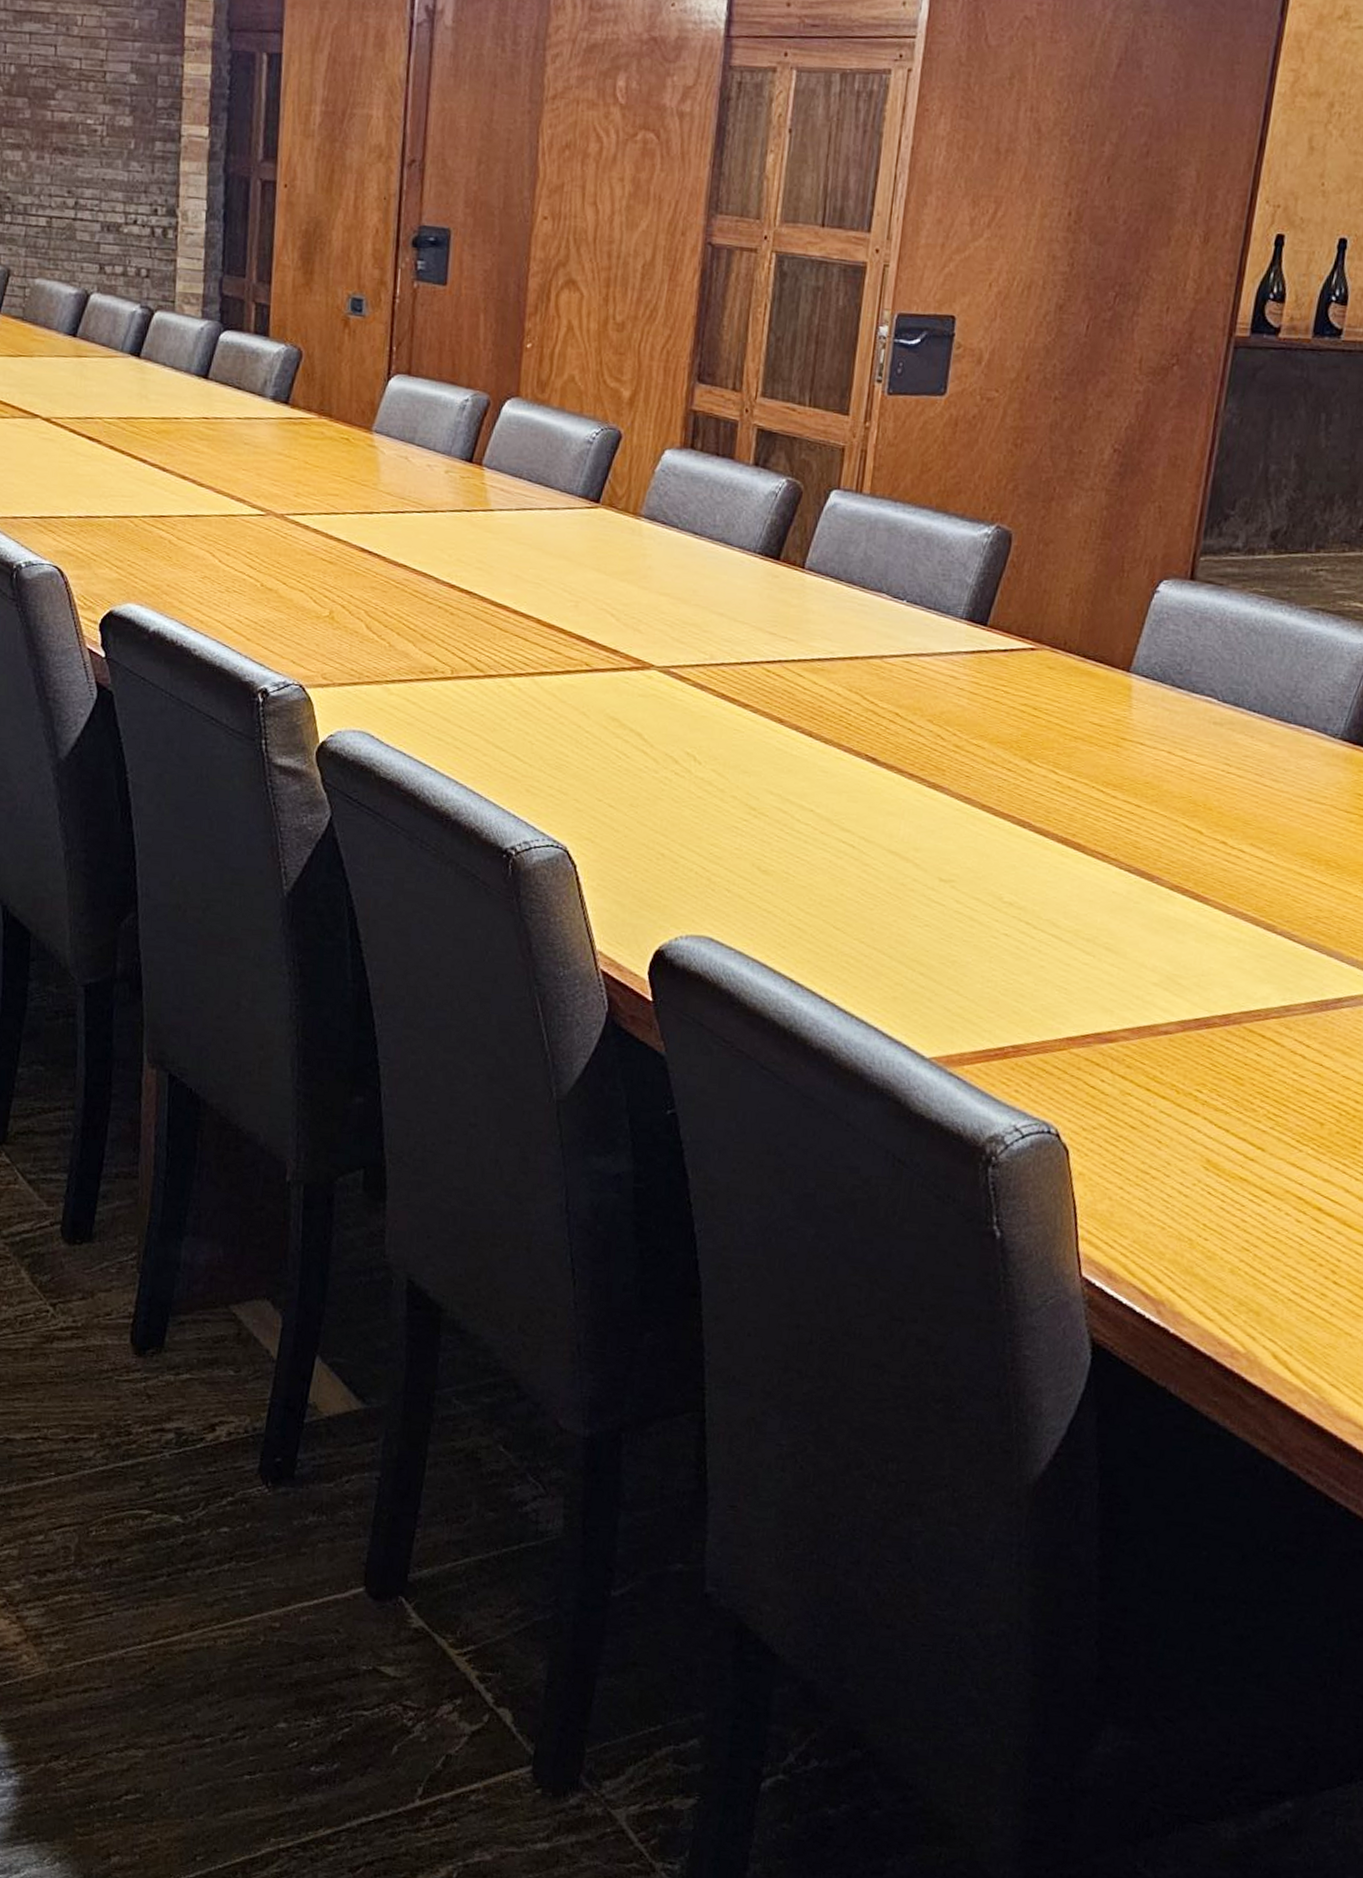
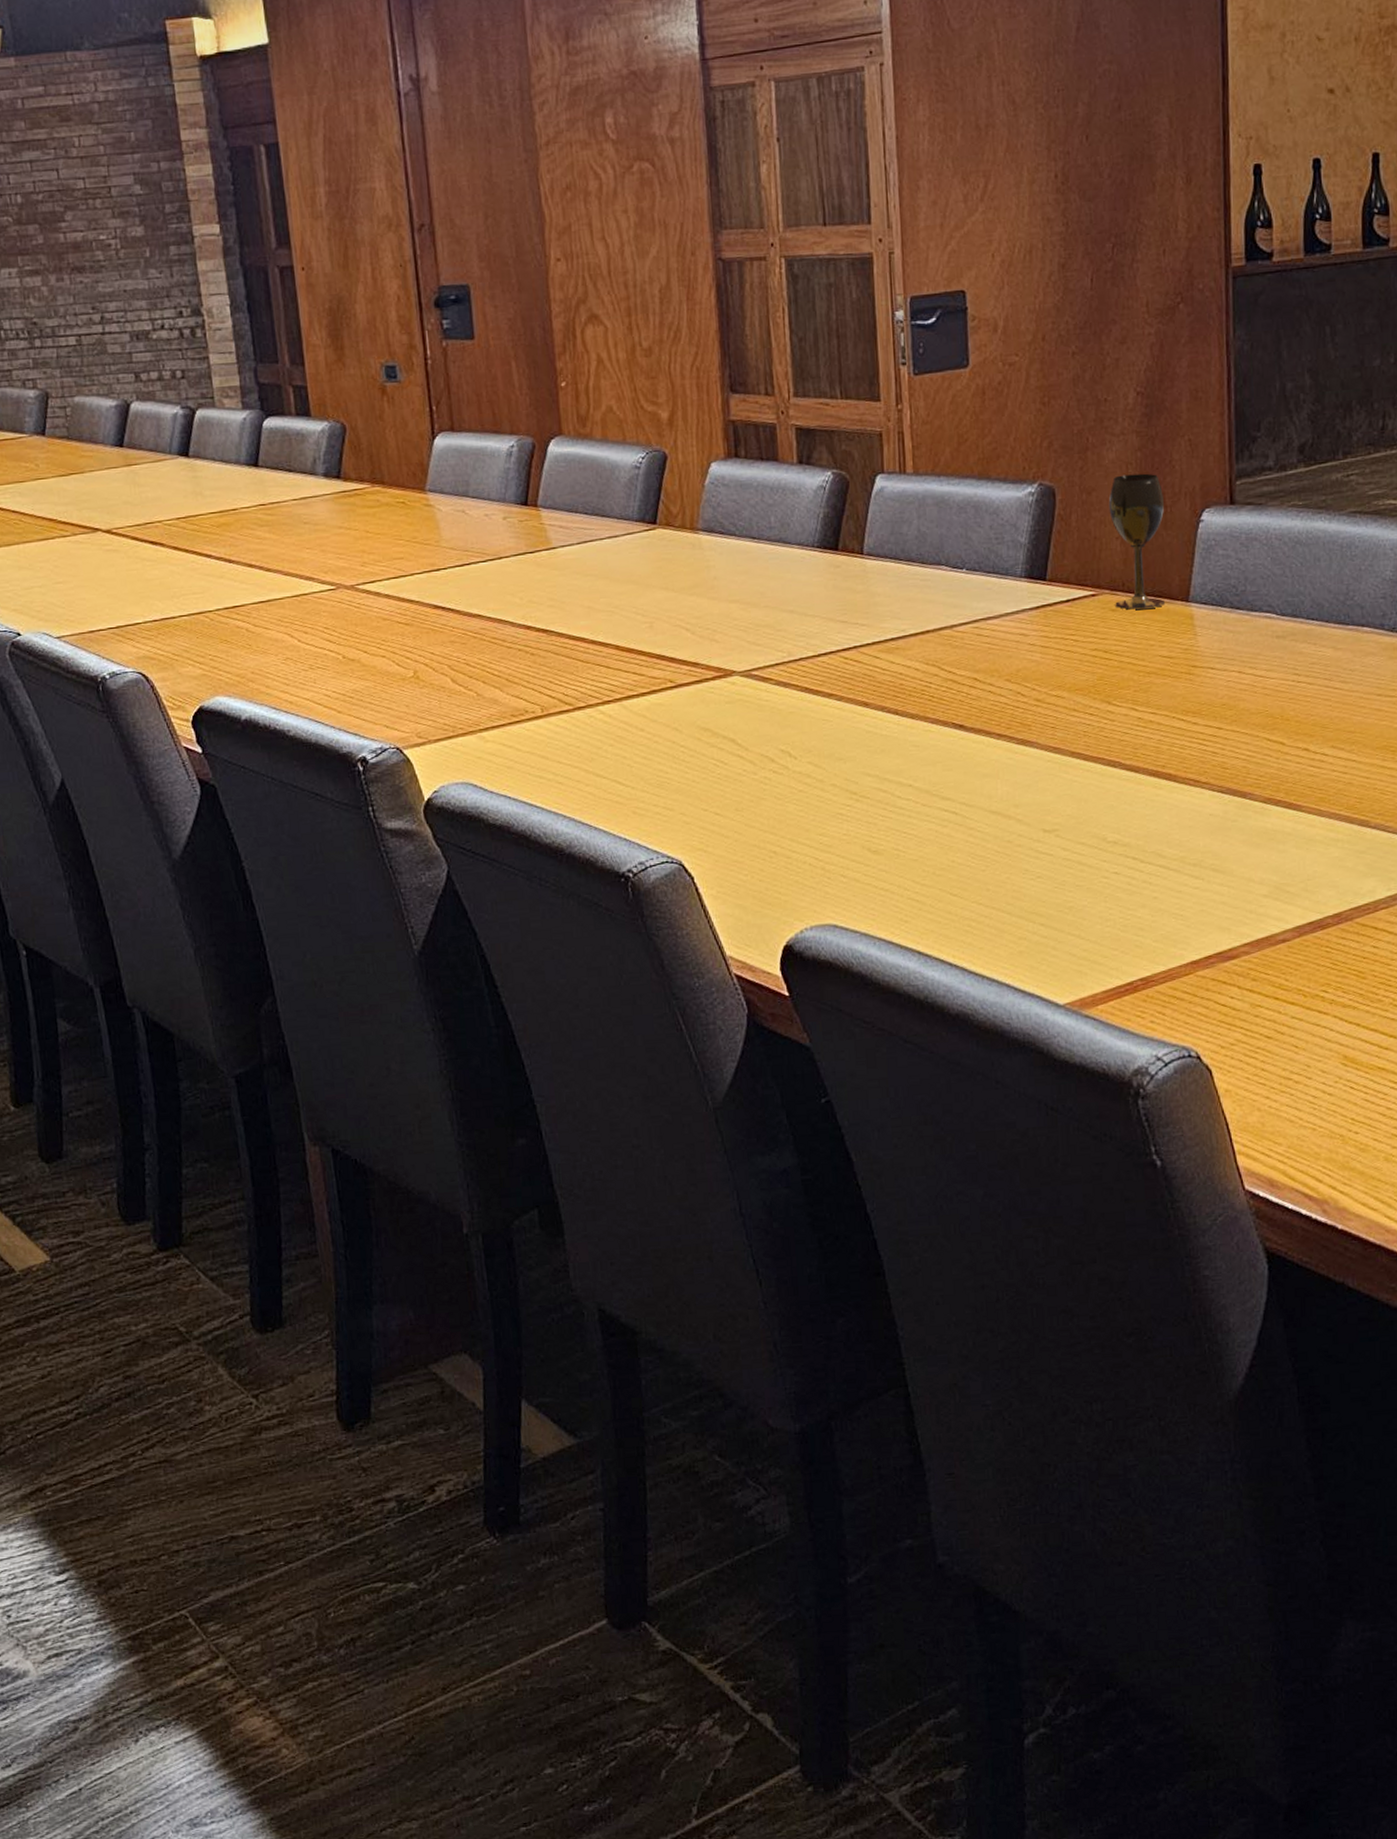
wine glass: none [1053,531,1123,673] -> present [1108,473,1166,610]

